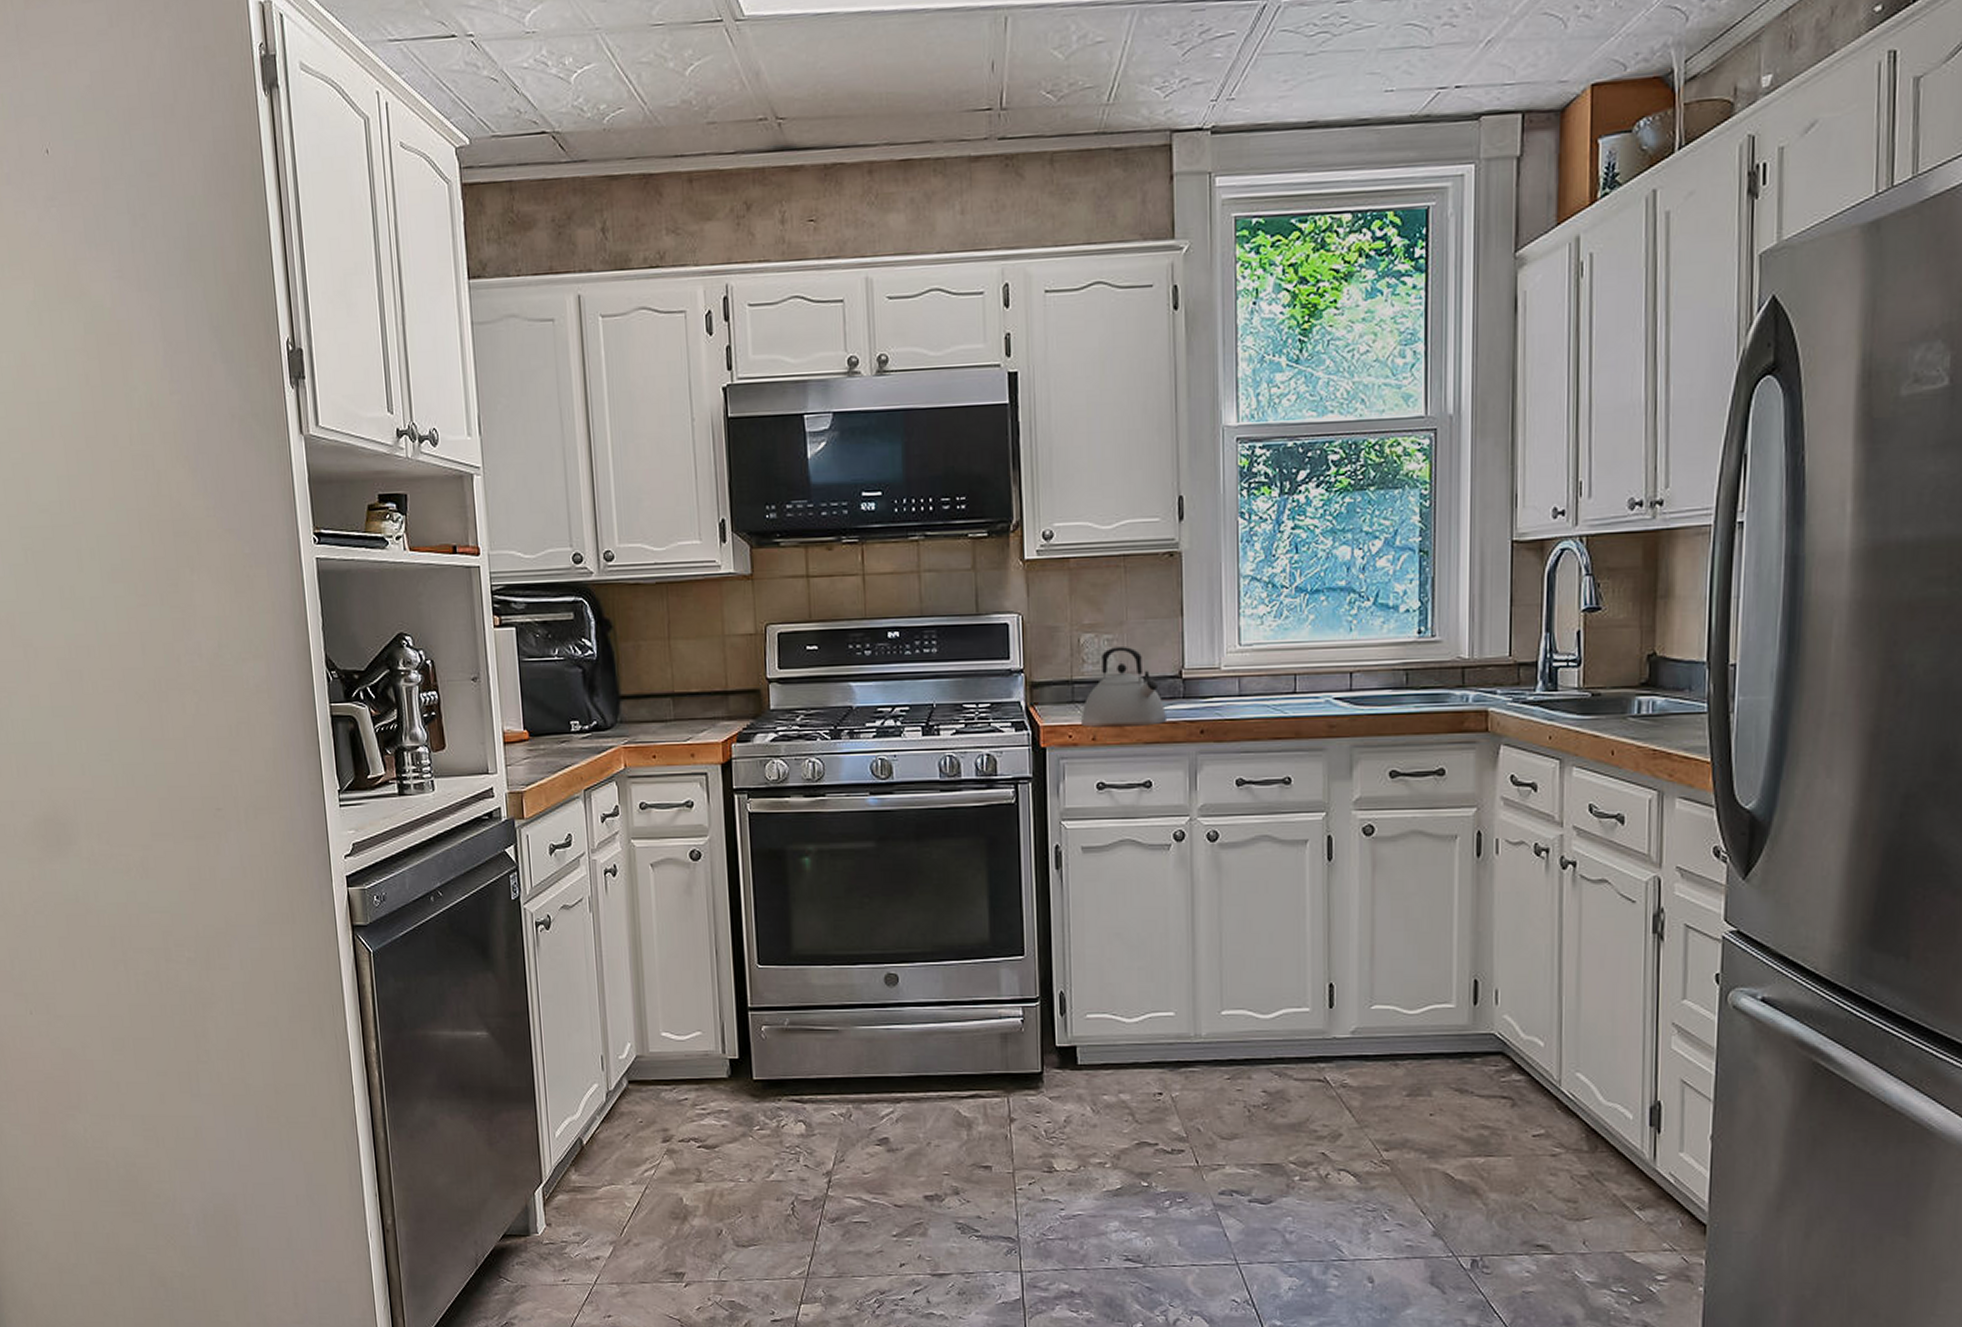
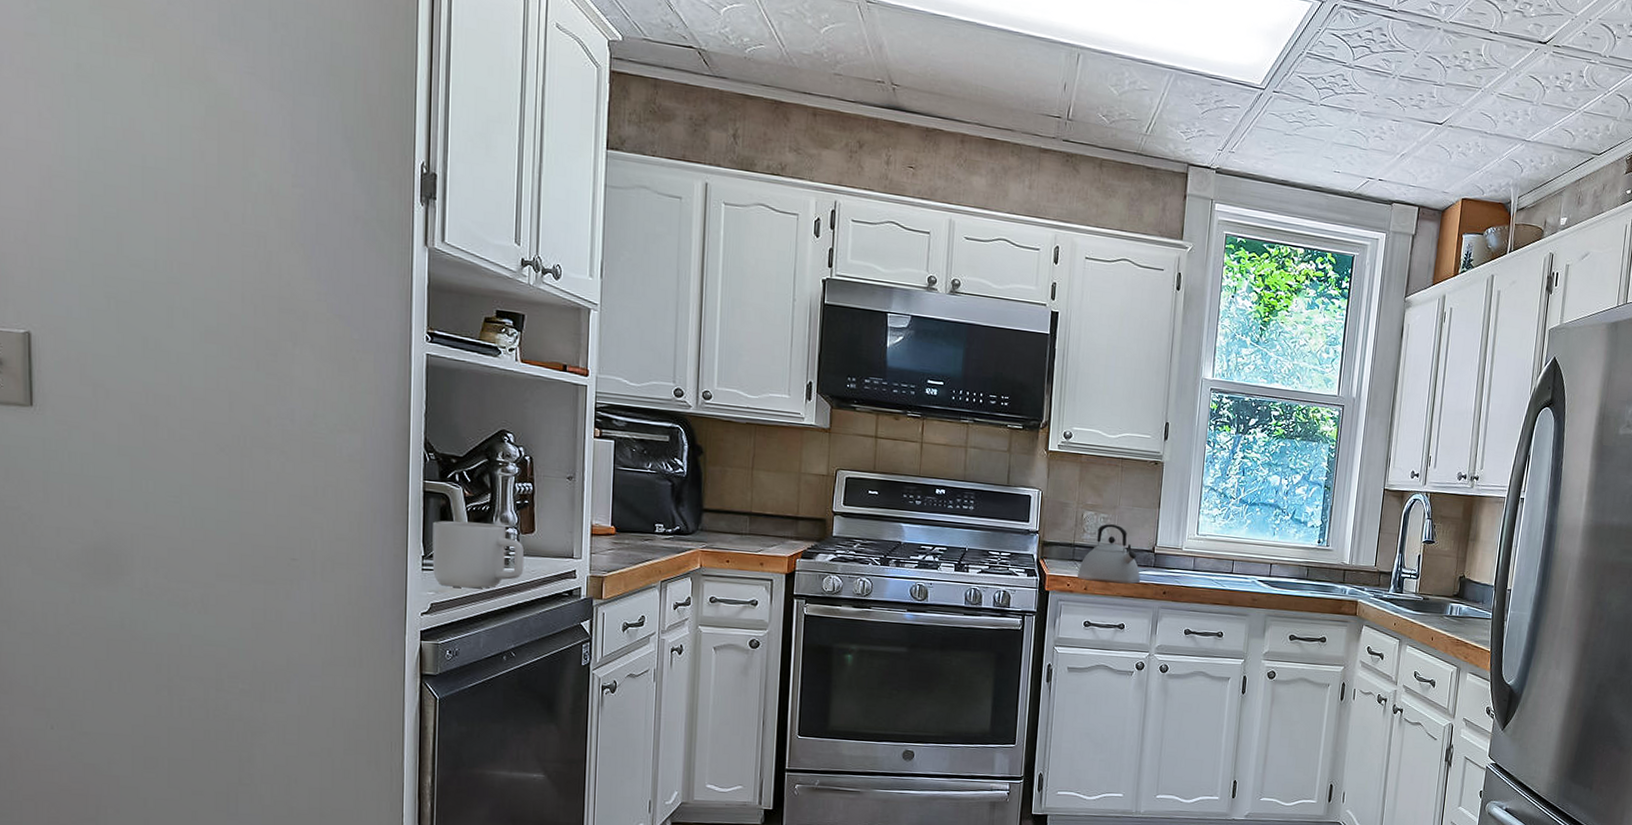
mug: none [344,744,440,822] -> present [432,520,525,589]

